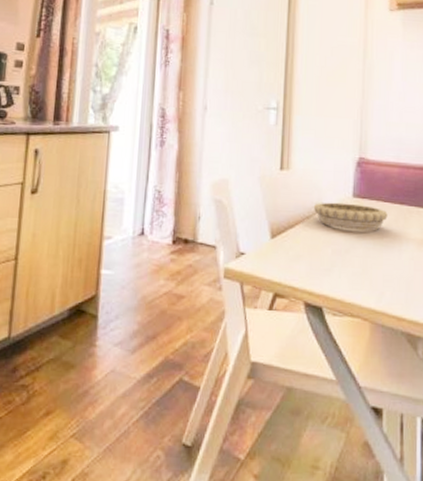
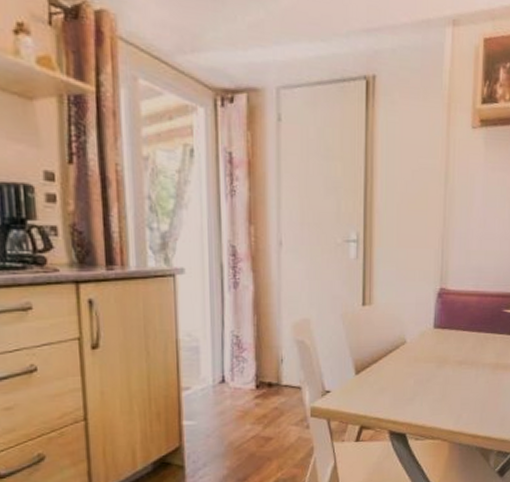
decorative bowl: present [313,202,388,231] -> none [396,334,466,360]

